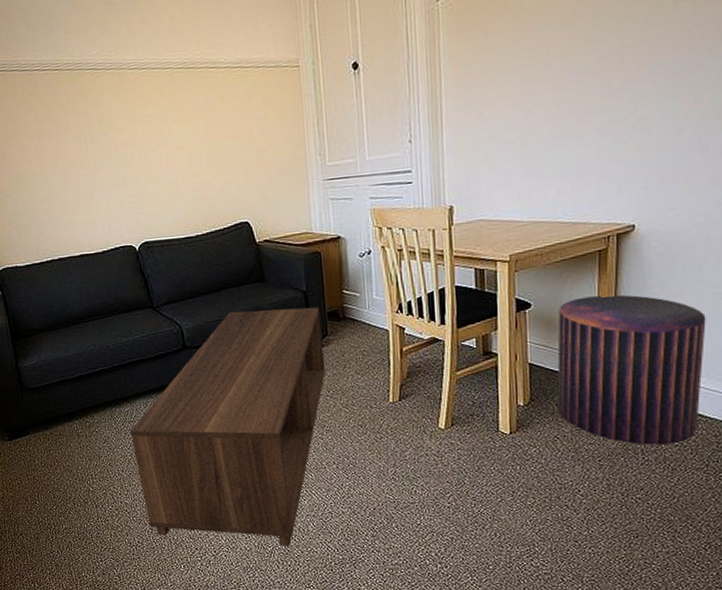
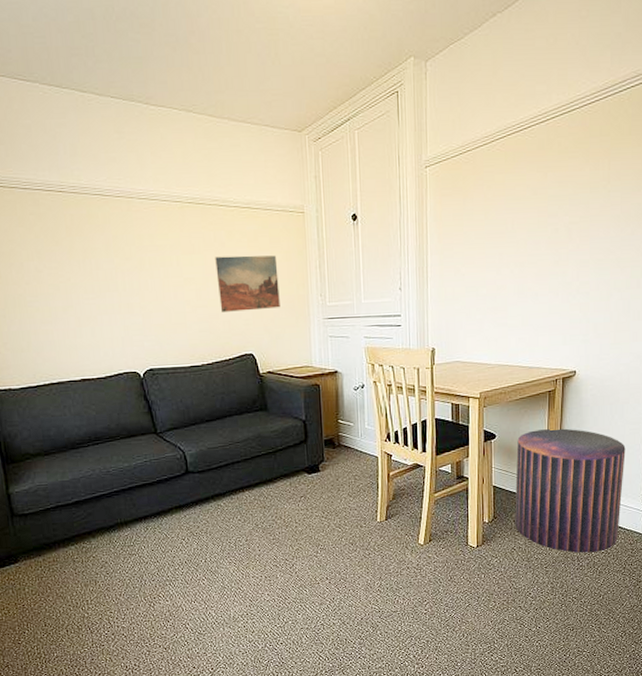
coffee table: present [130,306,325,546] -> none [130,435,321,659]
wall art: none [206,115,276,180] -> present [215,255,280,312]

